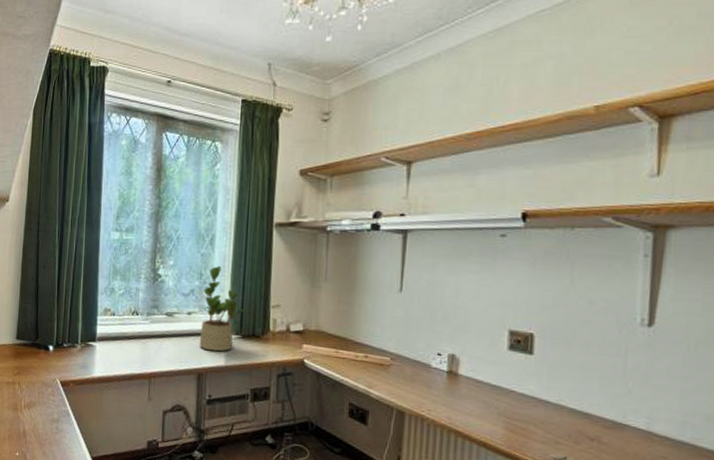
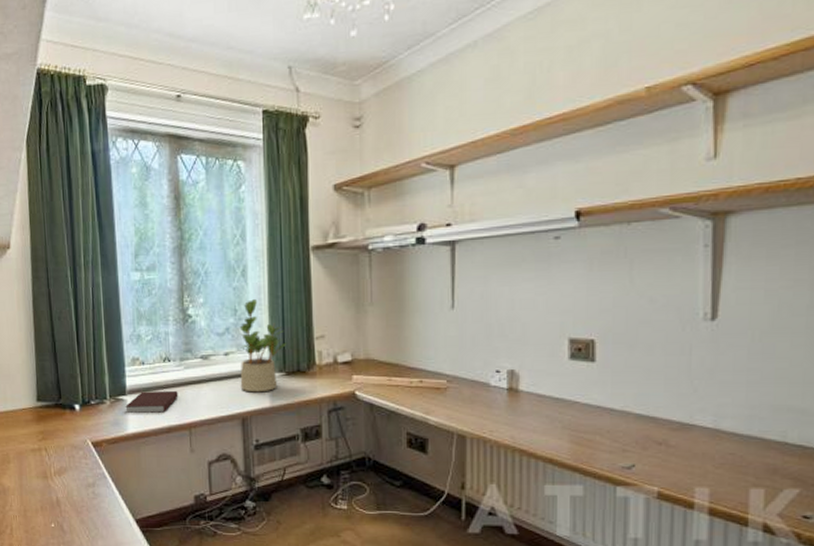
notebook: none [94,340,143,361] -> present [125,390,179,413]

